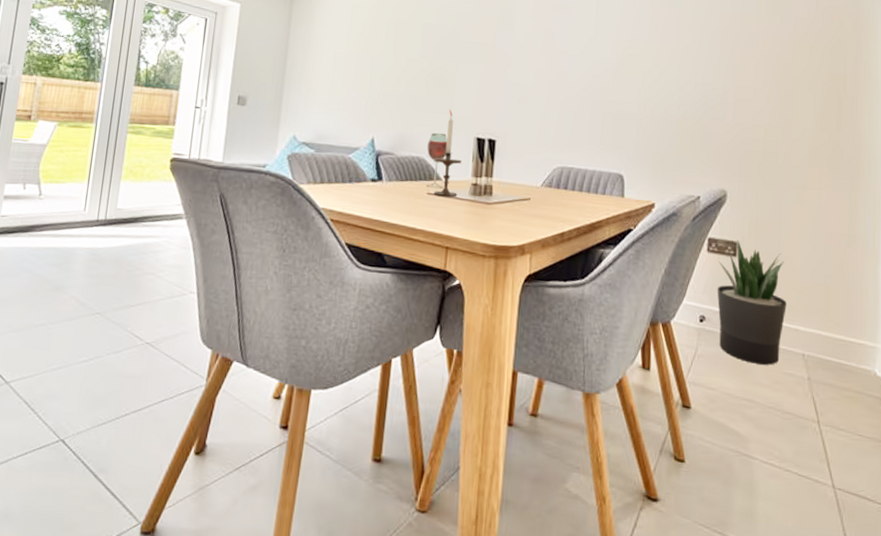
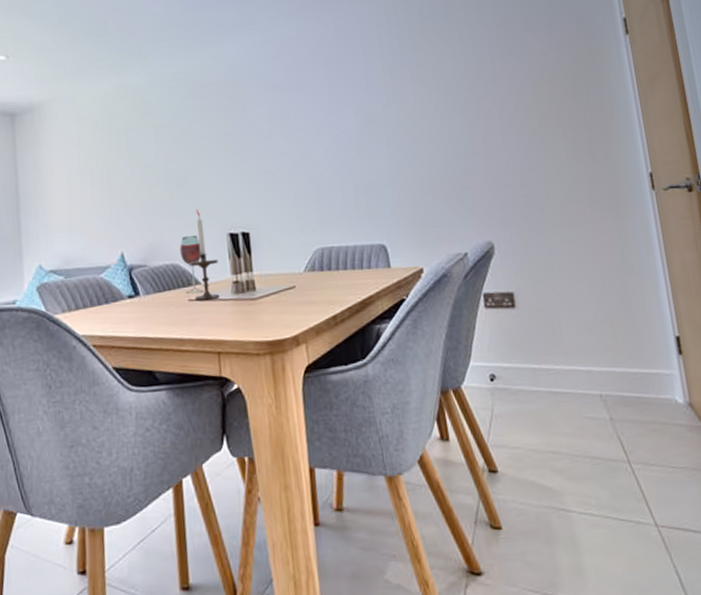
planter: present [717,240,787,365] -> none [498,290,578,414]

